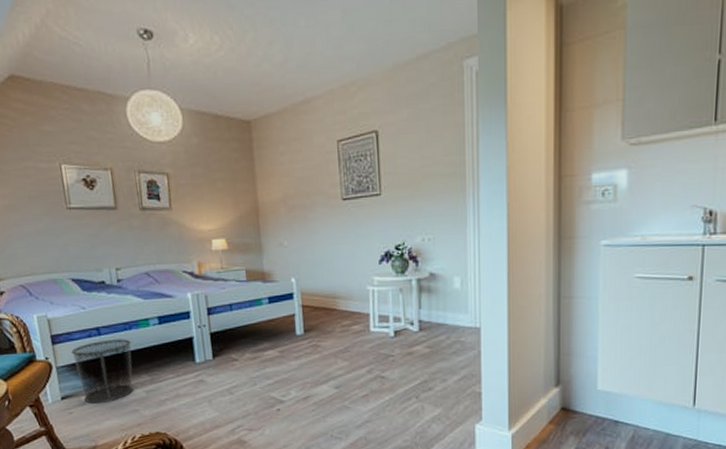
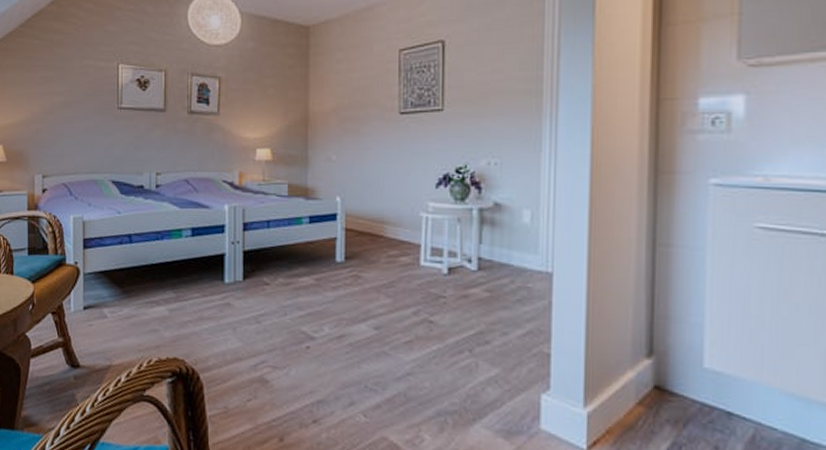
waste bin: present [71,339,134,404] -> none [101,248,161,318]

